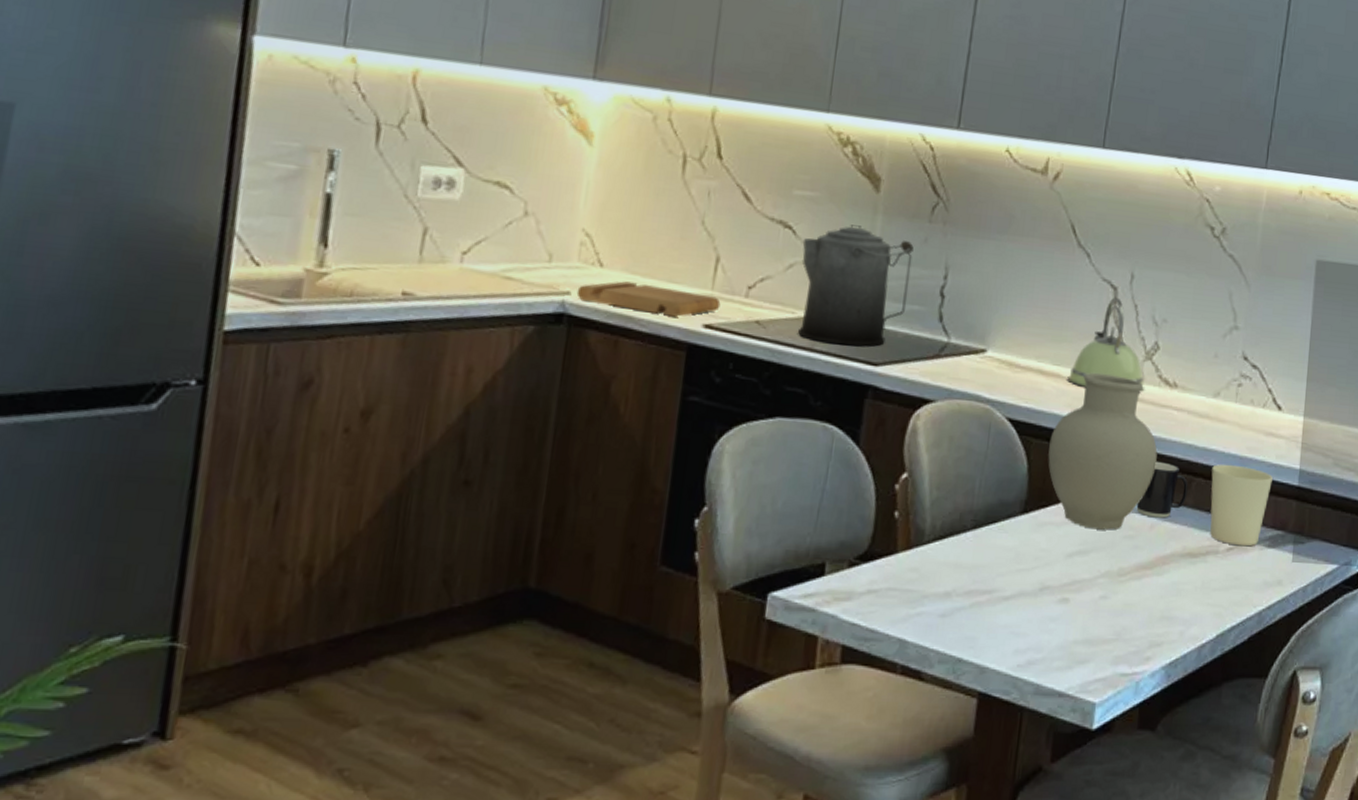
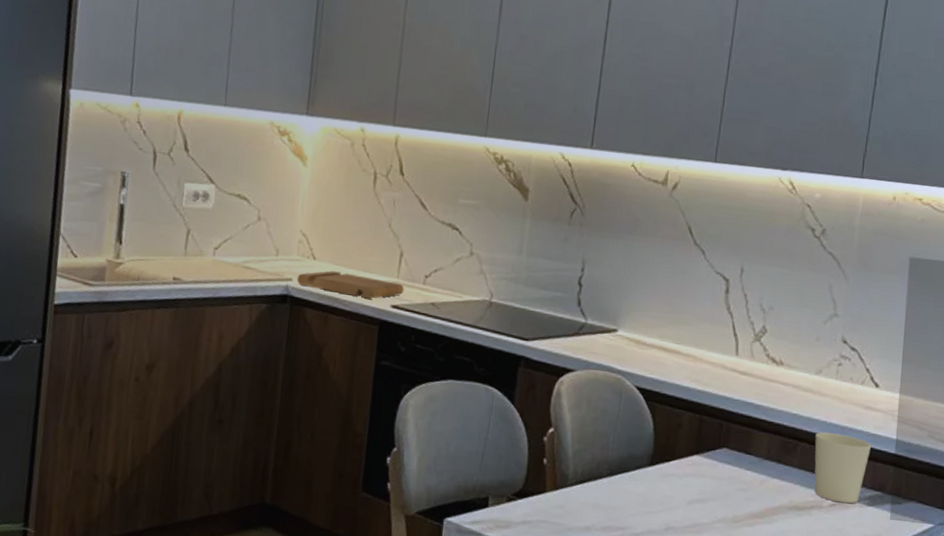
cooking pot: present [798,224,914,347] -> none [465,227,556,325]
vase: present [1048,373,1158,530] -> none [670,351,766,483]
kettle: present [1067,297,1145,392] -> none [686,287,755,368]
mug: present [1136,461,1188,518] -> none [748,427,794,476]

